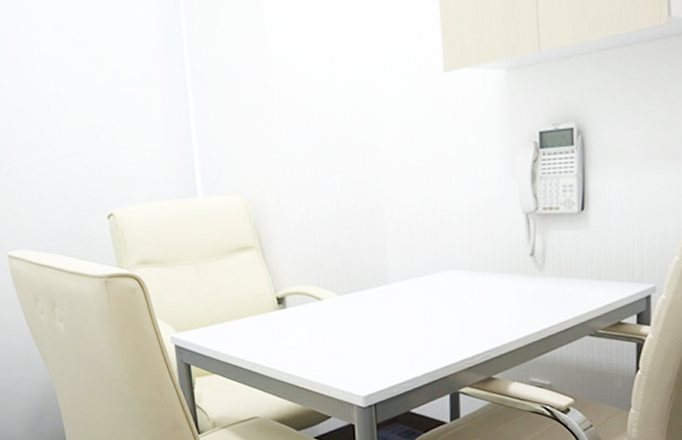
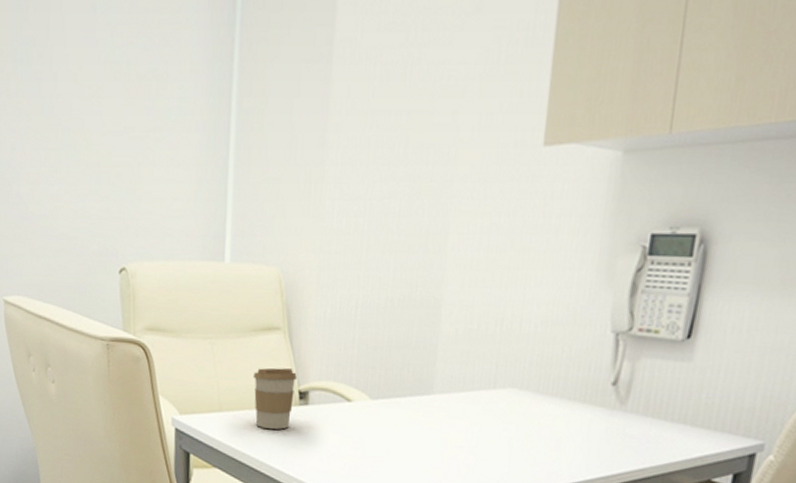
coffee cup: none [235,280,273,334] -> present [253,367,297,430]

